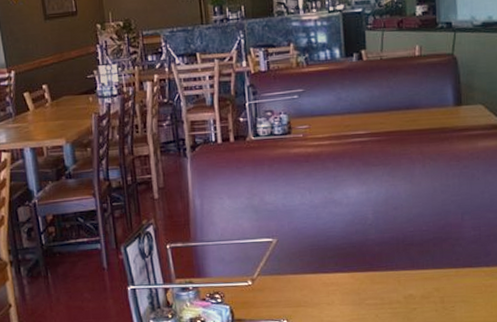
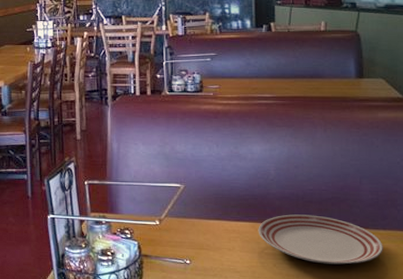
dinner plate: none [357,258,487,309] -> present [258,214,383,265]

